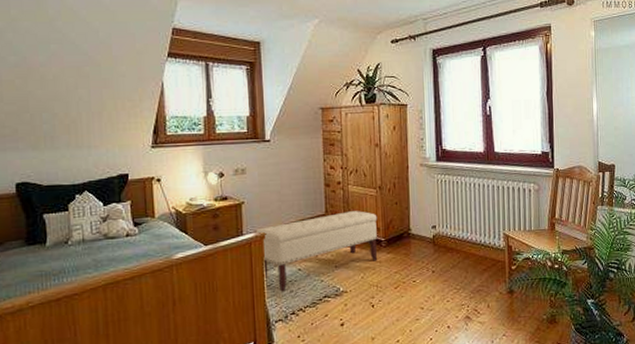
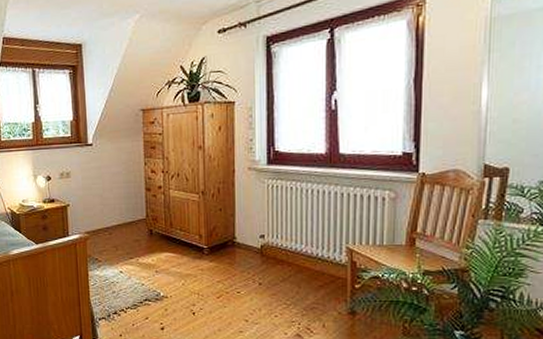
bench: present [255,211,378,292] -> none [80,216,200,292]

